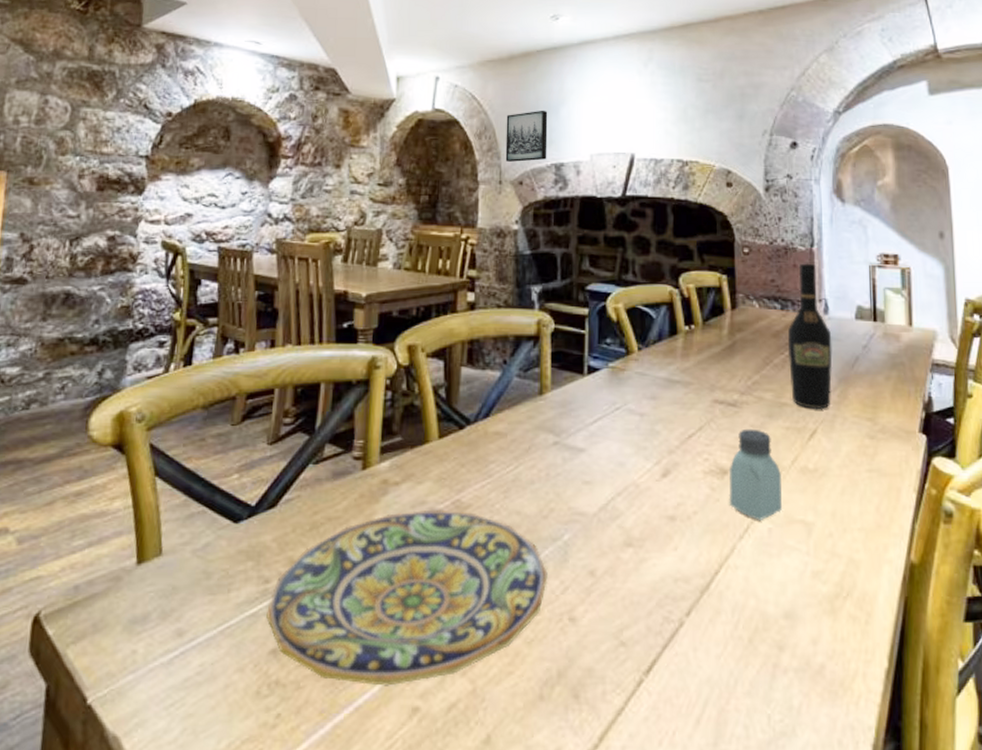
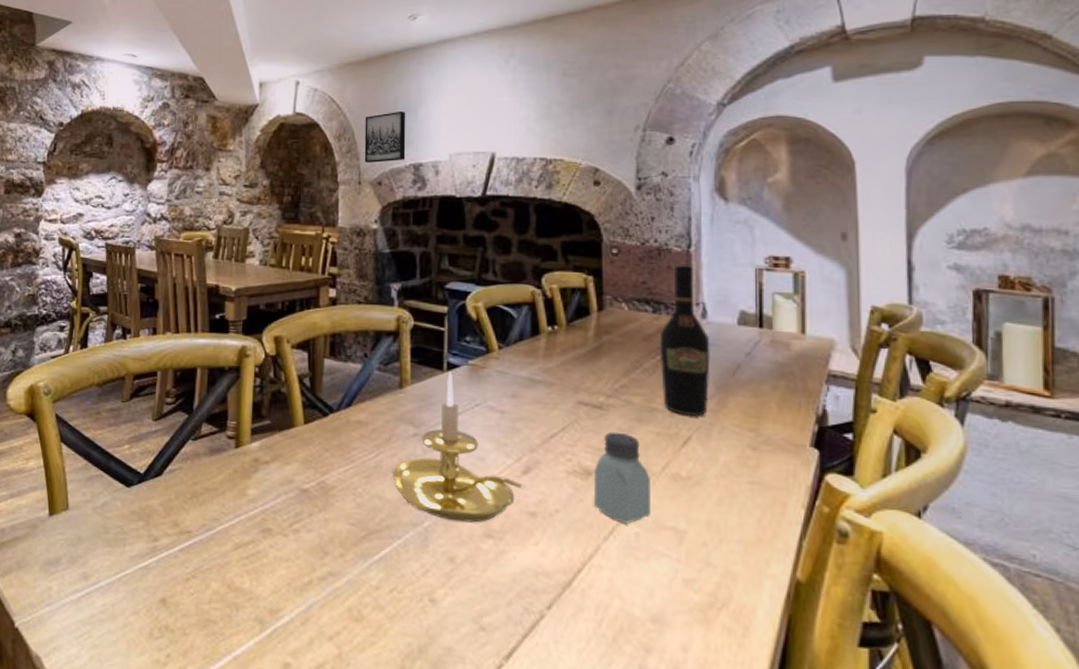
plate: present [266,509,548,686] -> none [156,488,408,642]
candle holder: none [532,375,664,532] -> present [392,371,525,523]

